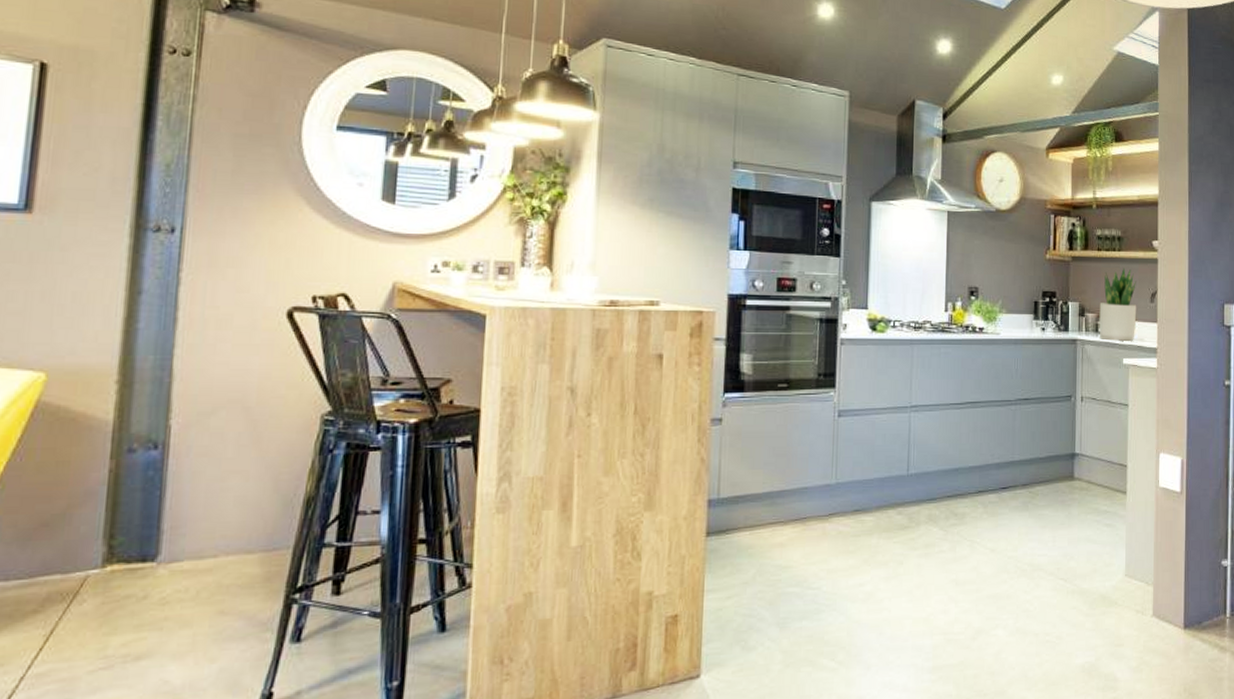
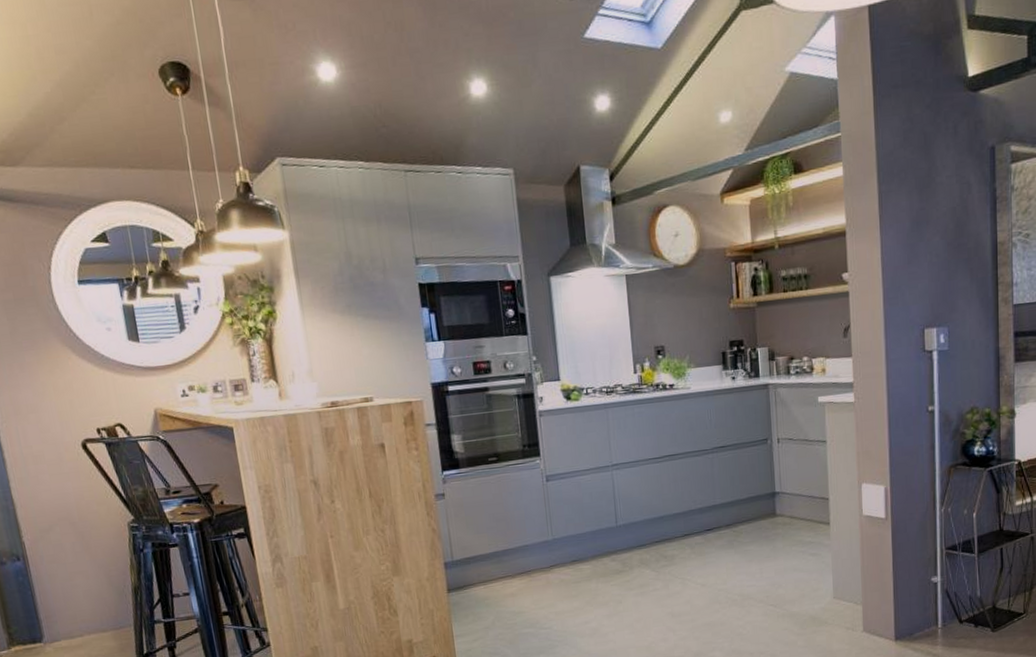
planter: present [1099,268,1137,342] -> none [789,306,830,382]

